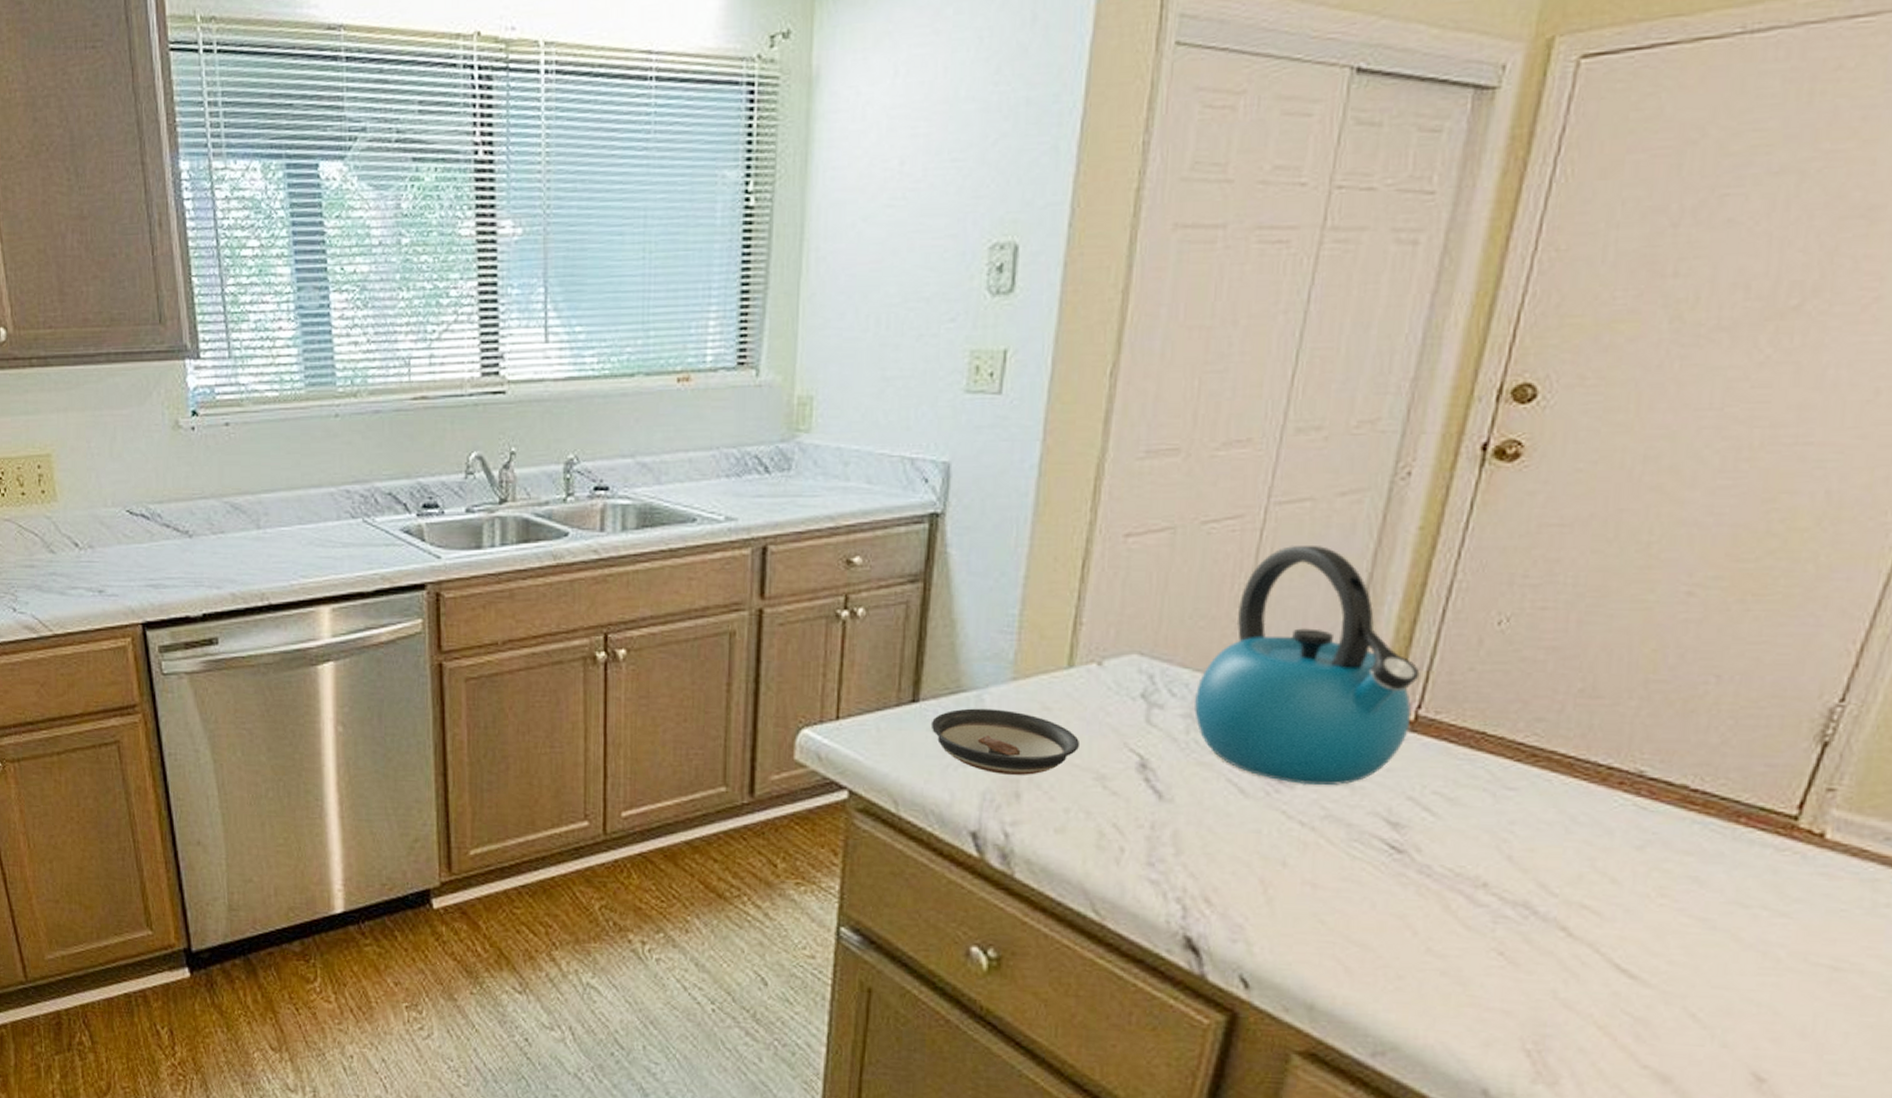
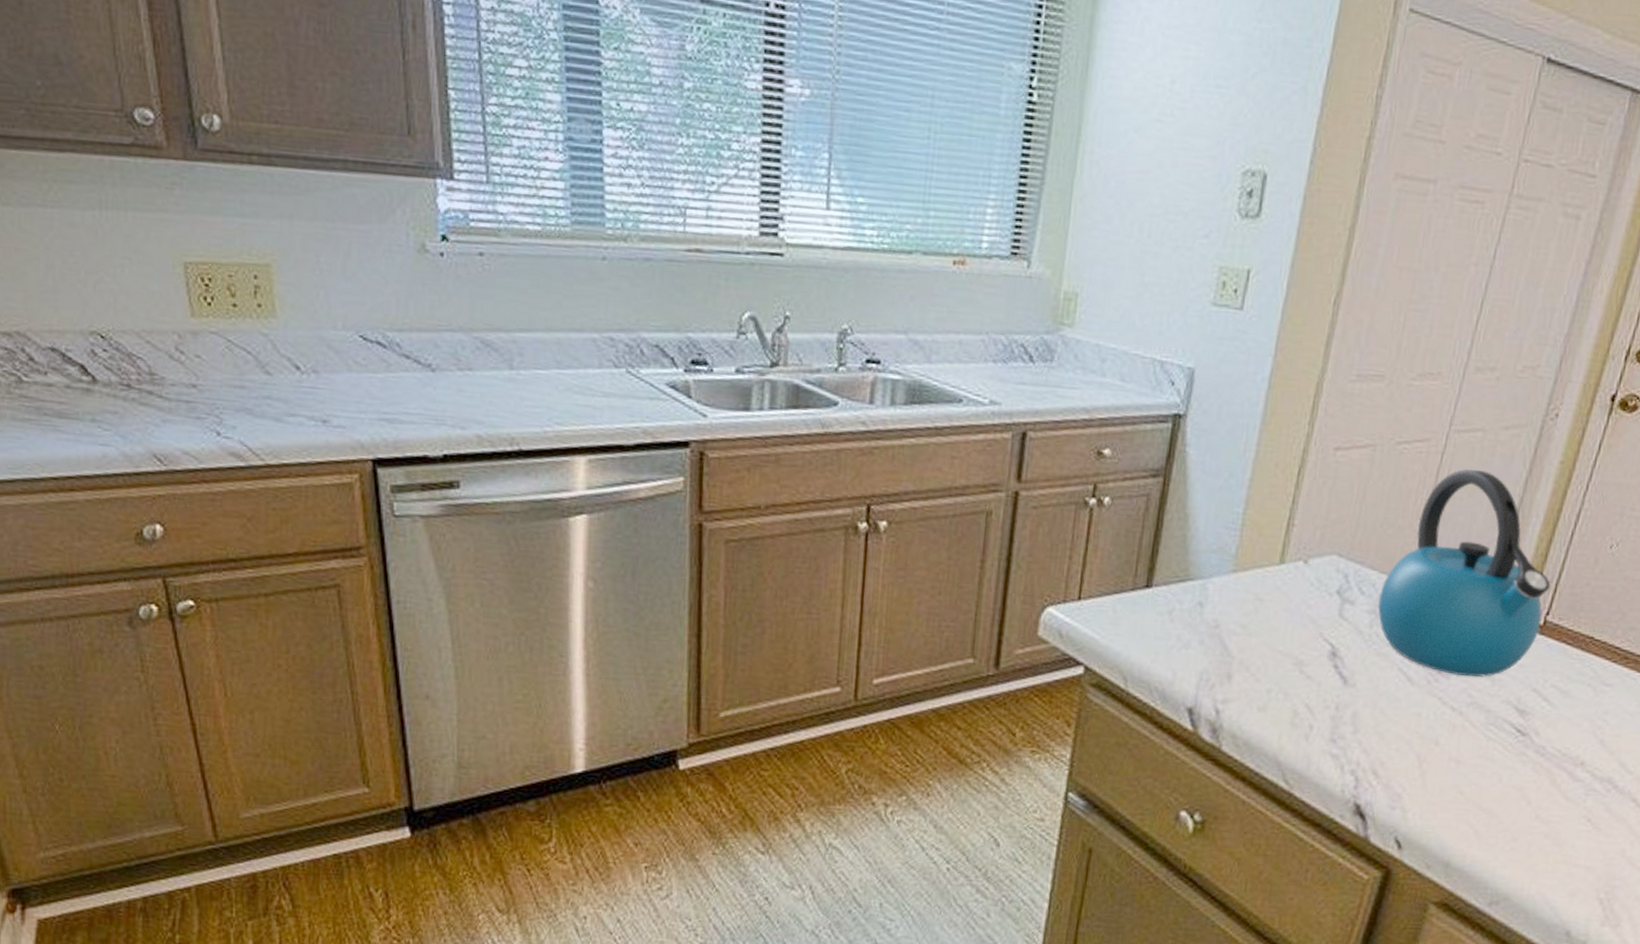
saucer: present [930,708,1081,775] -> none [1160,595,1285,659]

